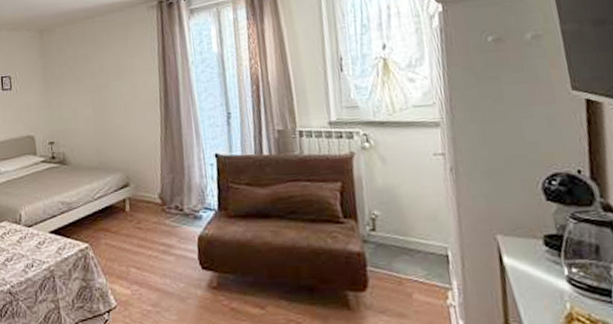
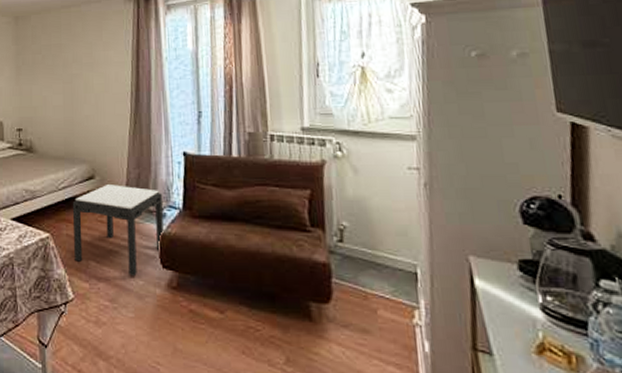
side table: none [109,190,201,280] -> present [72,185,164,277]

